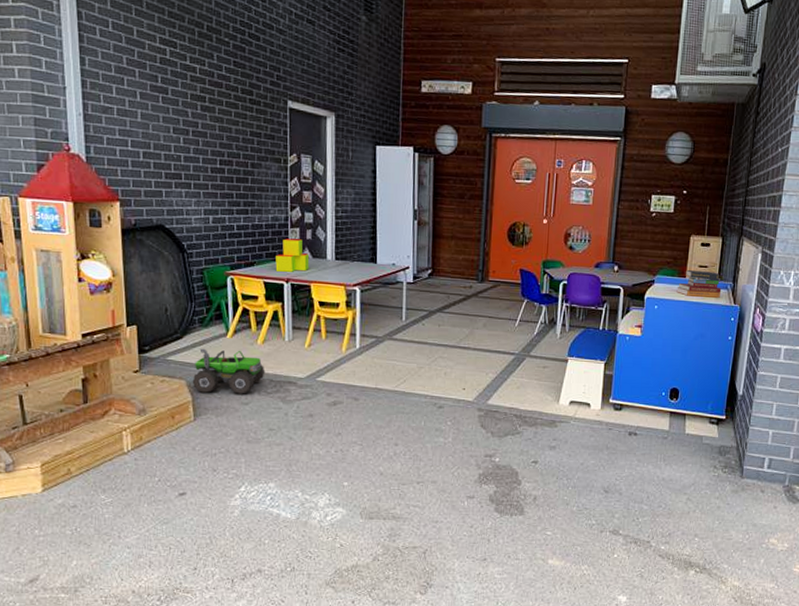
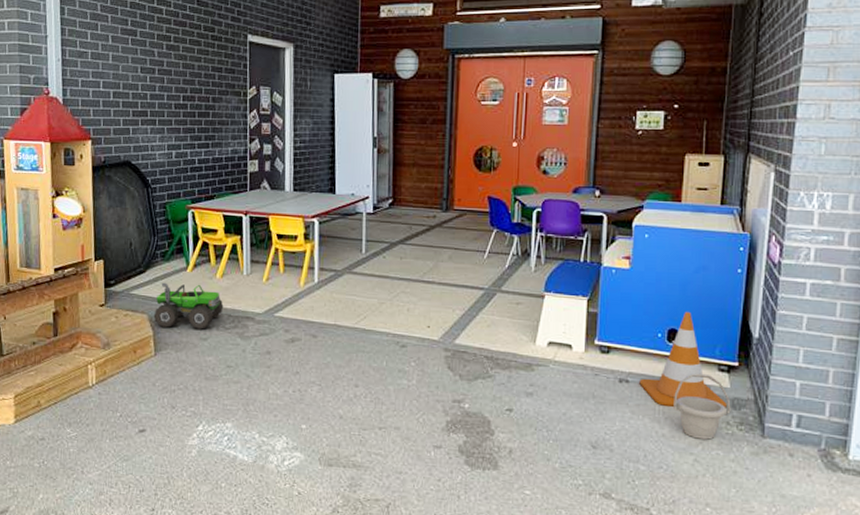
toy blocks: present [275,238,310,273] -> none [234,171,268,205]
traffic cone: none [645,374,715,455] -> present [639,312,727,408]
bucket: none [672,425,718,481] -> present [673,373,731,440]
books: present [676,270,722,298] -> none [671,194,726,224]

